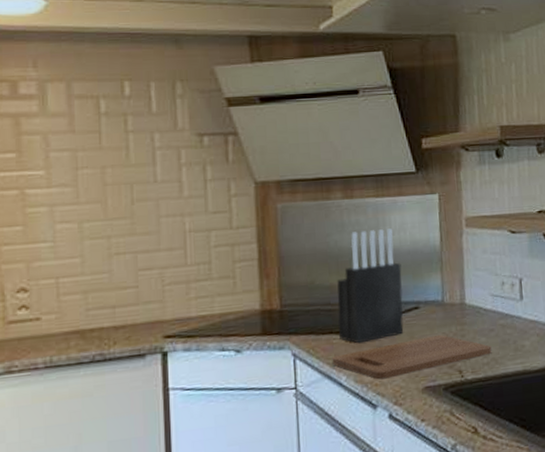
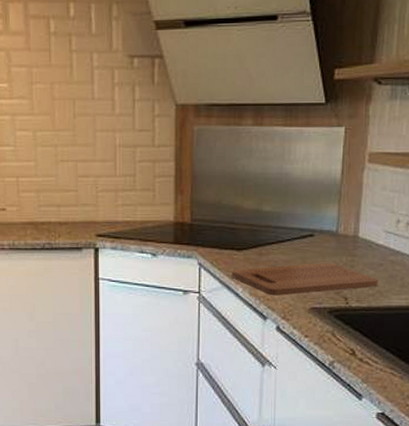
knife block: present [336,228,404,344] -> none [239,158,301,261]

